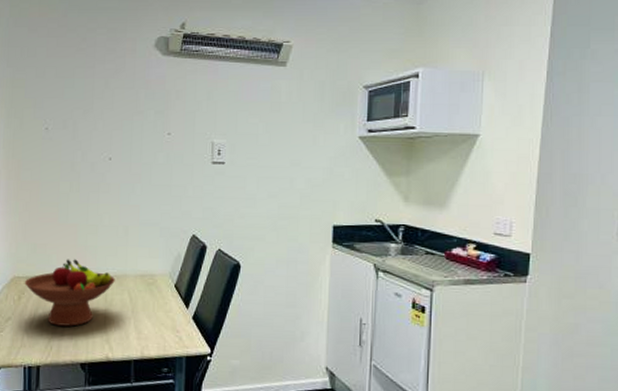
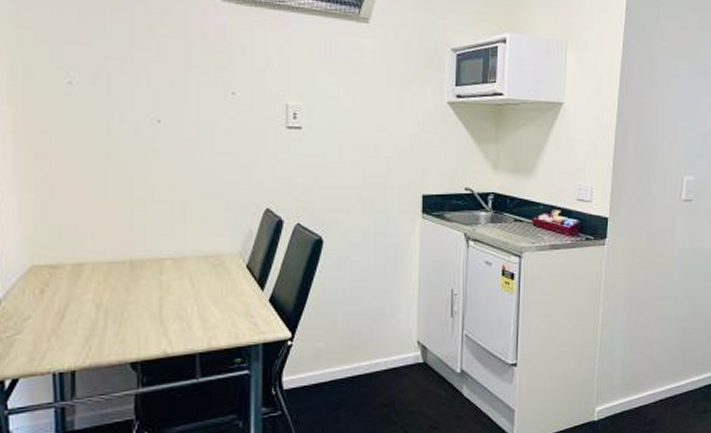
fruit bowl: present [24,259,115,326] -> none [47,241,171,321]

